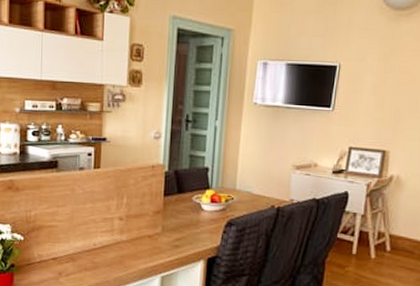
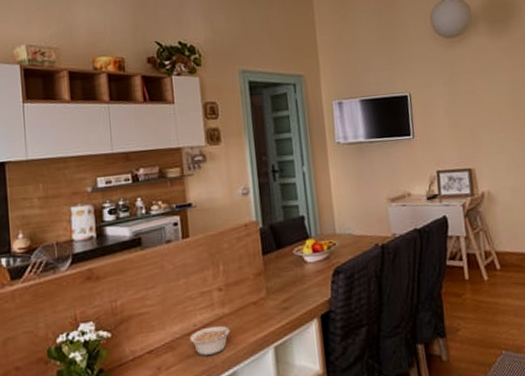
legume: none [88,248,131,272] -> present [189,323,237,356]

